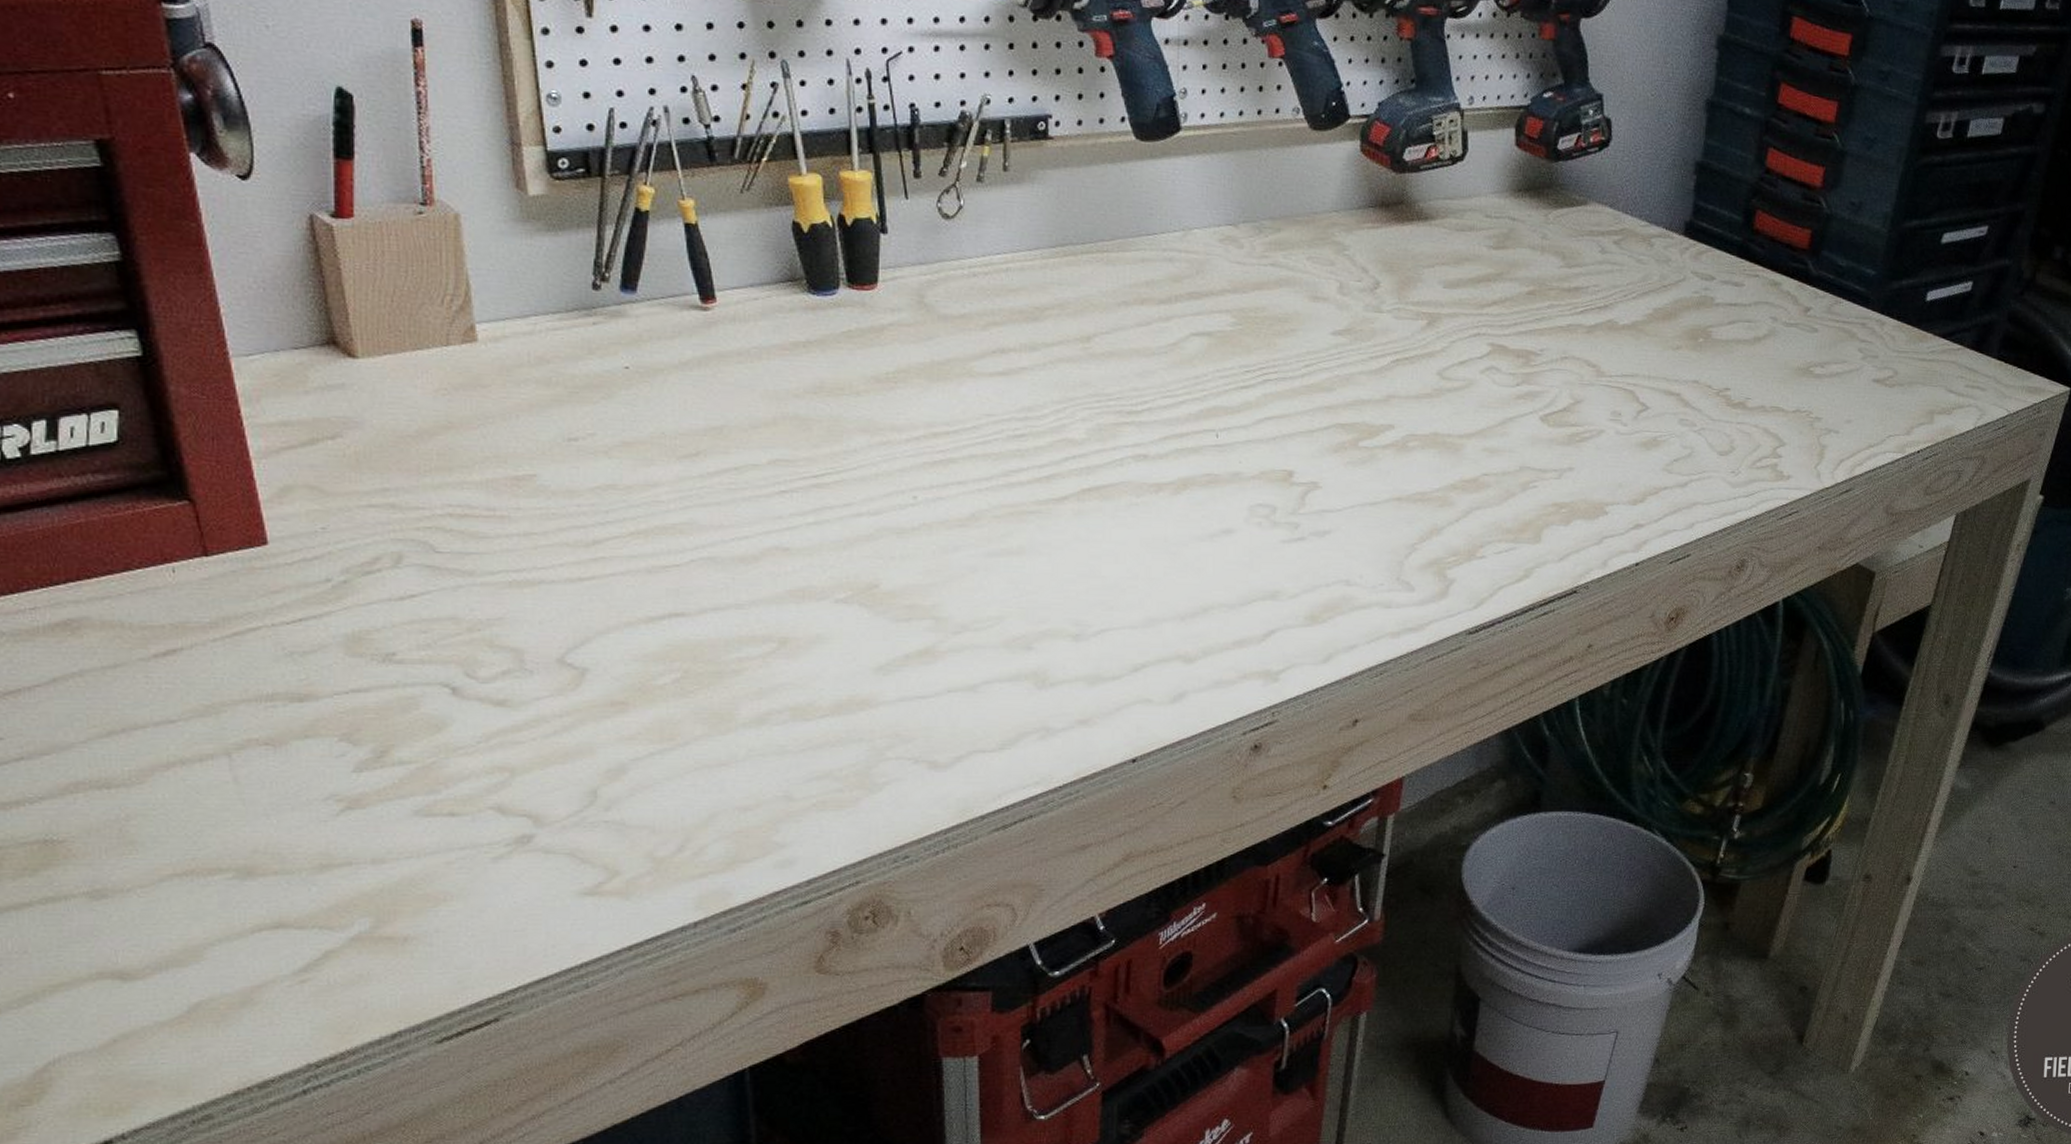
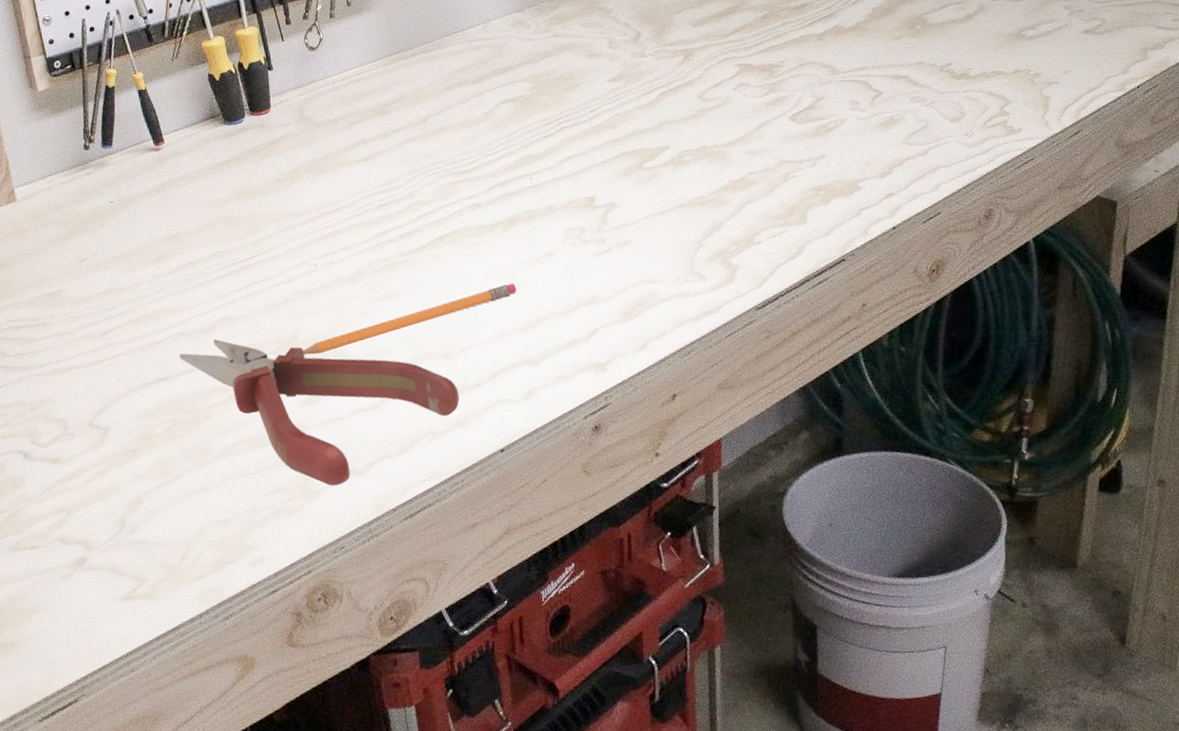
pliers: none [705,572,1087,780] -> present [180,338,460,486]
pencil: none [883,559,1181,612] -> present [302,283,517,355]

